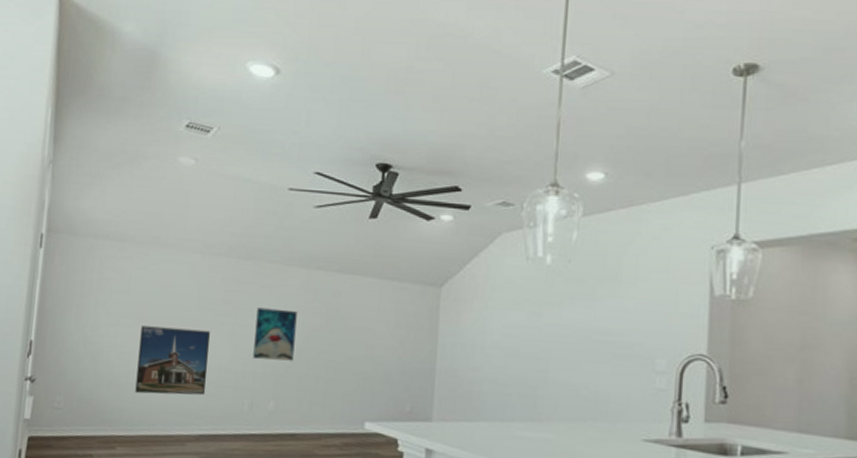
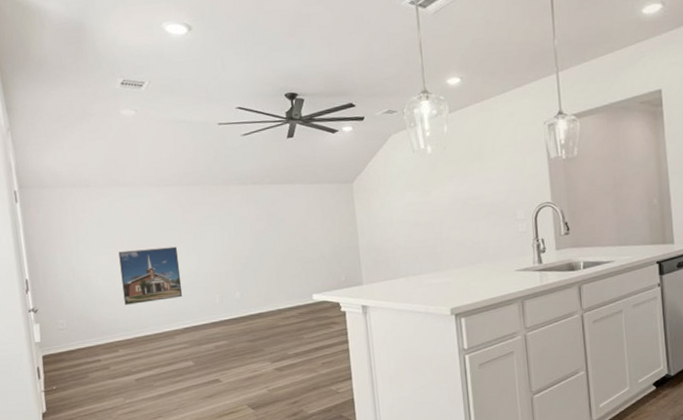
wall art: present [253,307,297,361] -> none [211,220,248,263]

